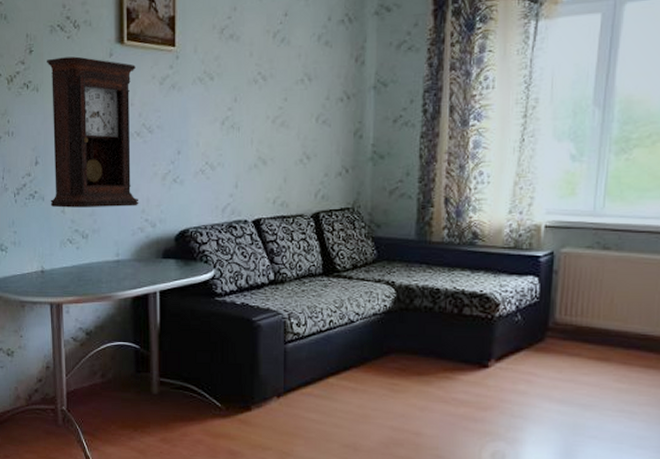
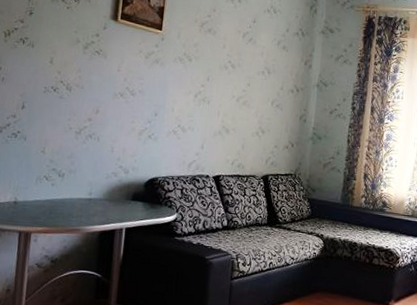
pendulum clock: present [47,56,139,208] -> none [31,22,126,154]

